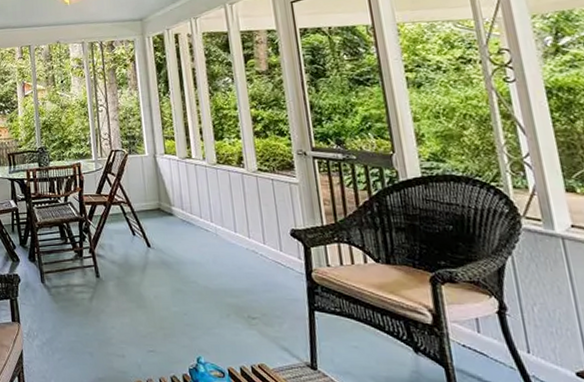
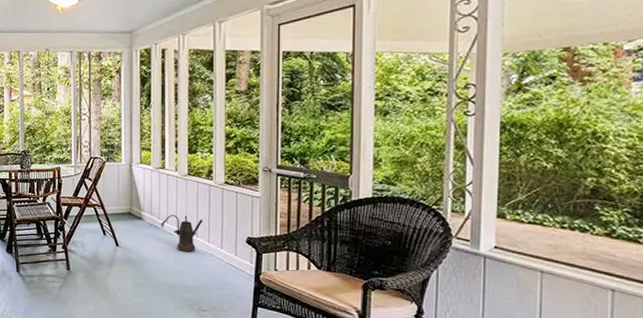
watering can: none [194,208,240,250] -> present [161,215,203,252]

